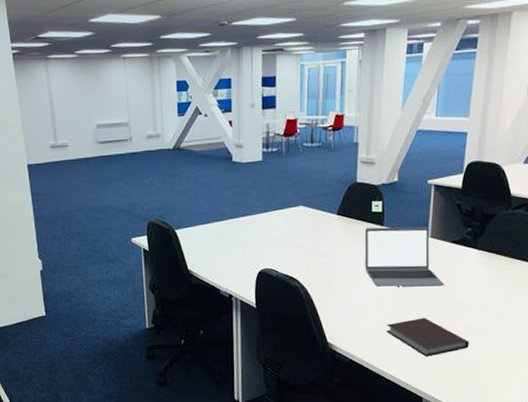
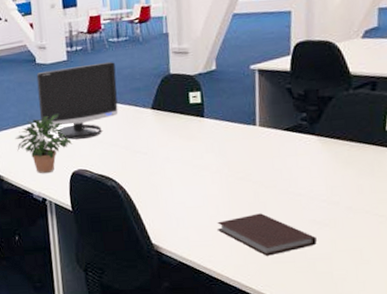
potted plant: none [206,213,261,271] -> present [15,114,72,174]
monitor: none [231,165,307,239] -> present [36,61,119,140]
laptop: present [364,227,444,287] -> none [183,115,280,182]

